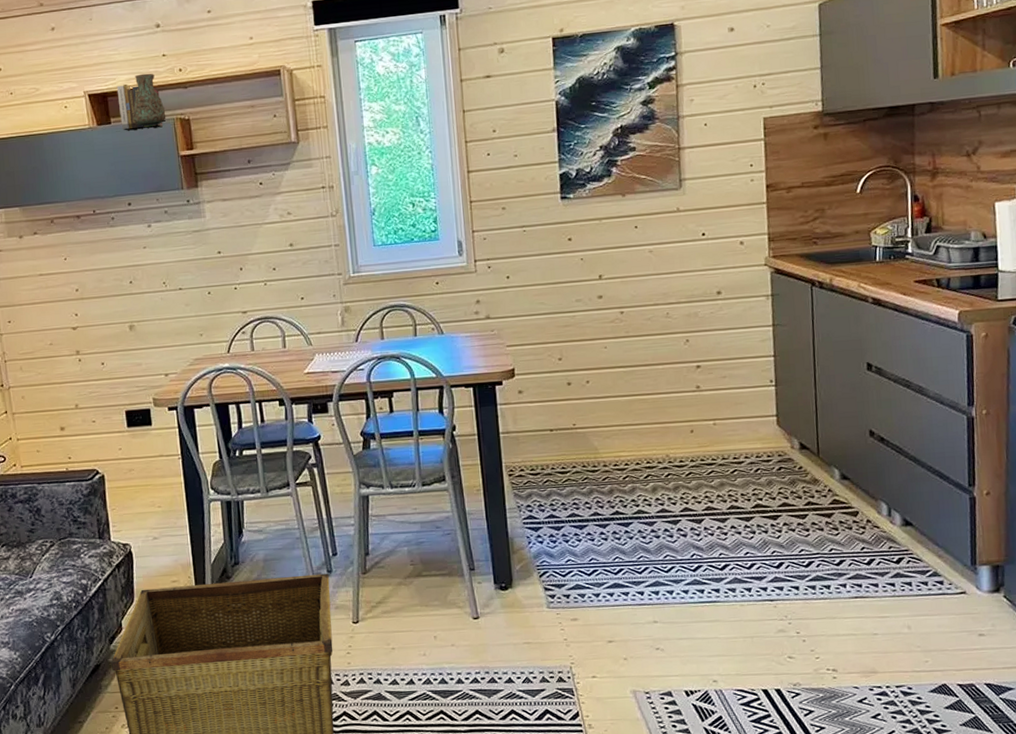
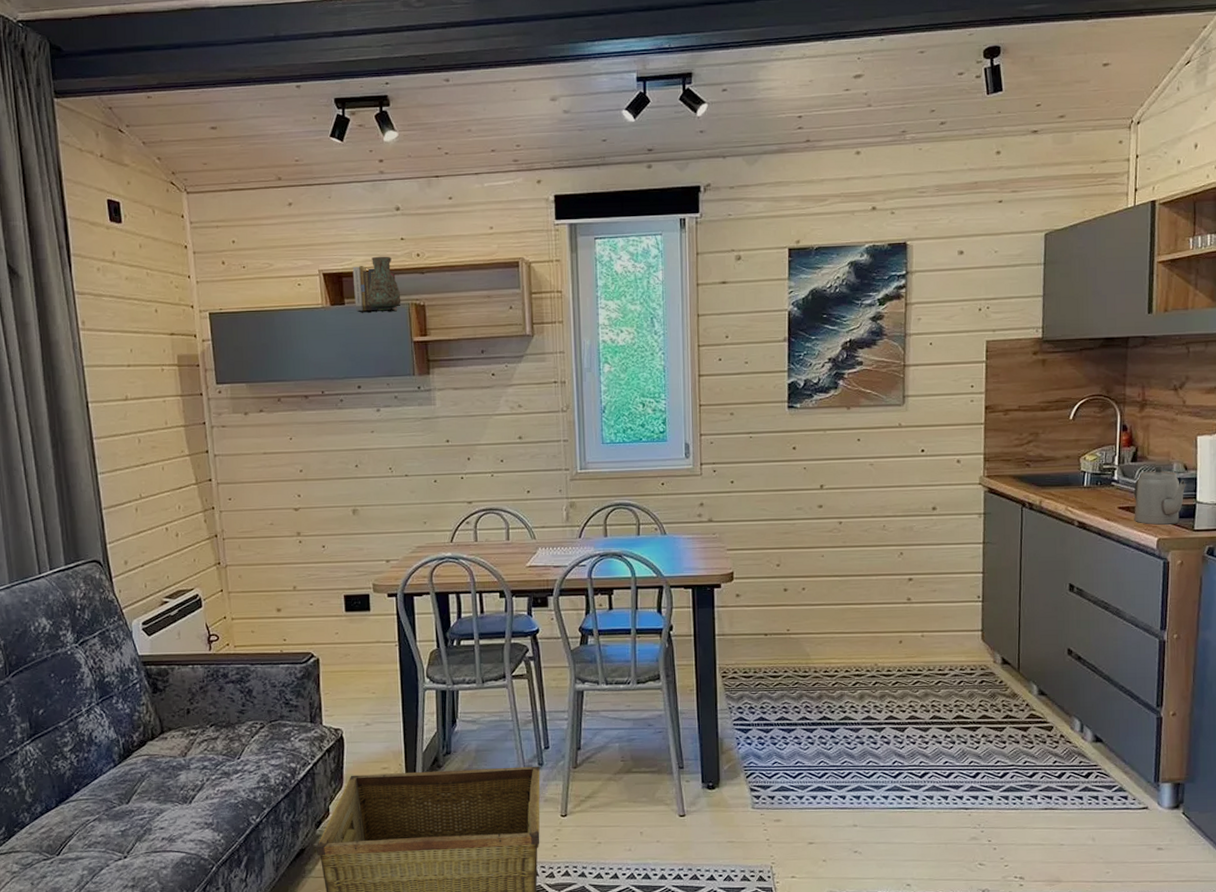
teapot: none [930,234,986,297] -> present [1134,465,1186,525]

